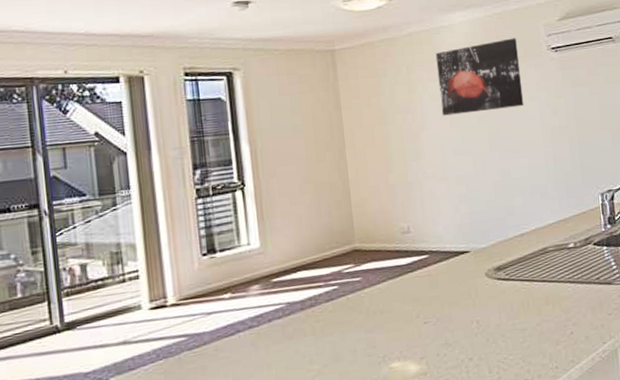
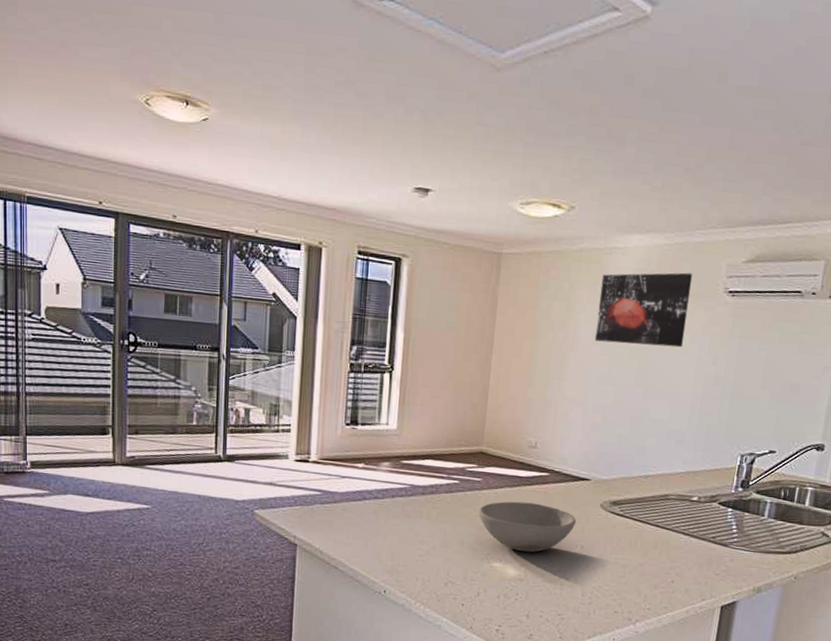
bowl: none [365,288,467,344] -> present [478,501,577,552]

